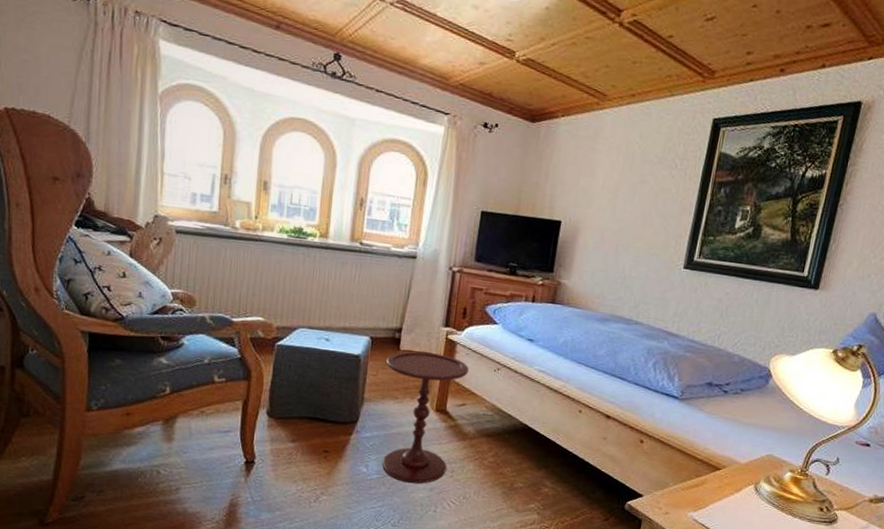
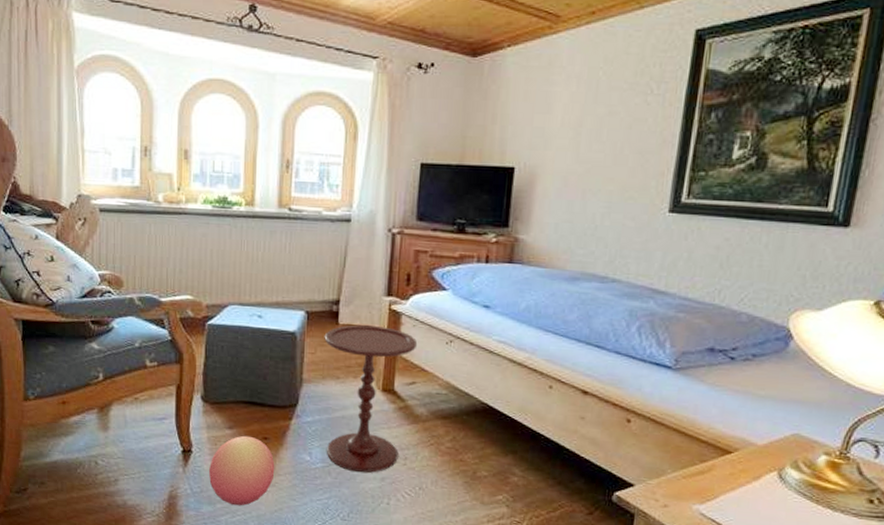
ball: none [270,448,334,514] -> present [209,435,275,506]

